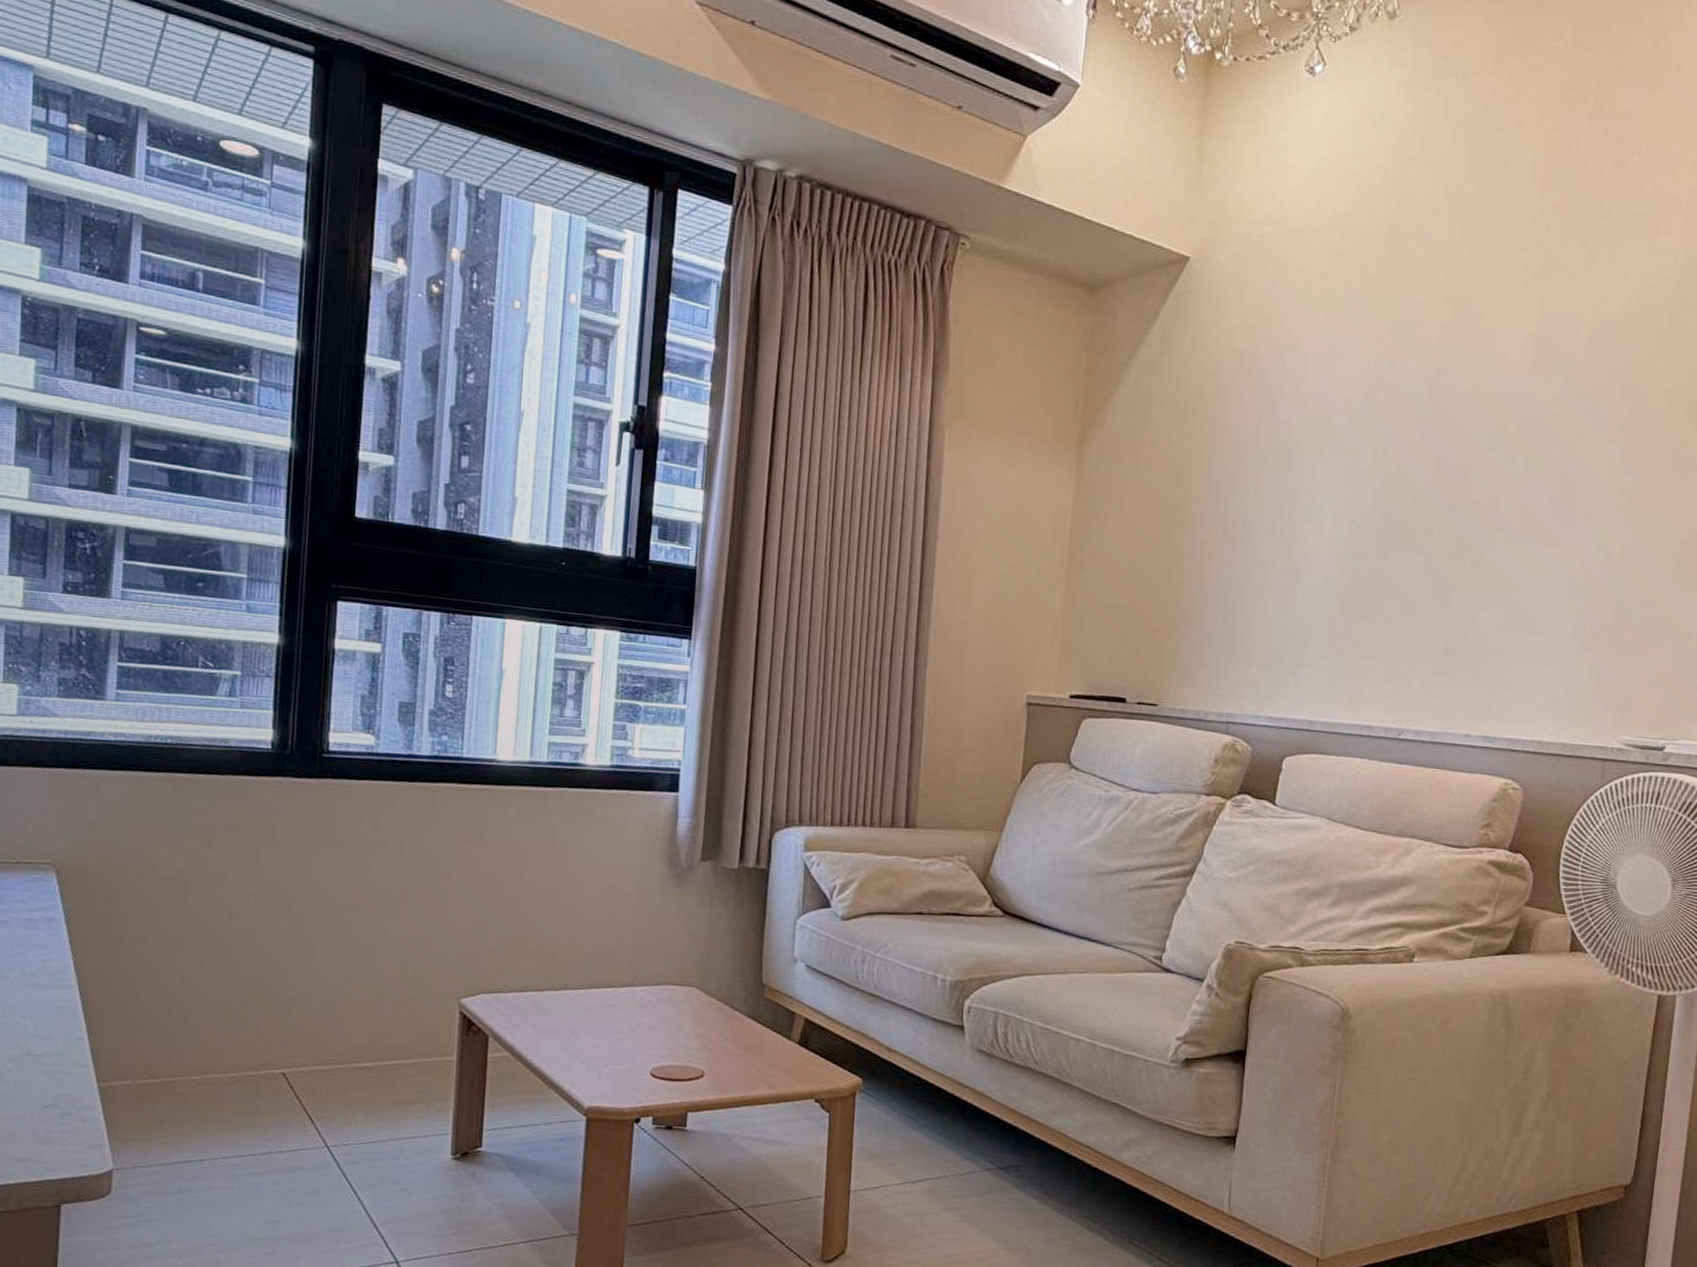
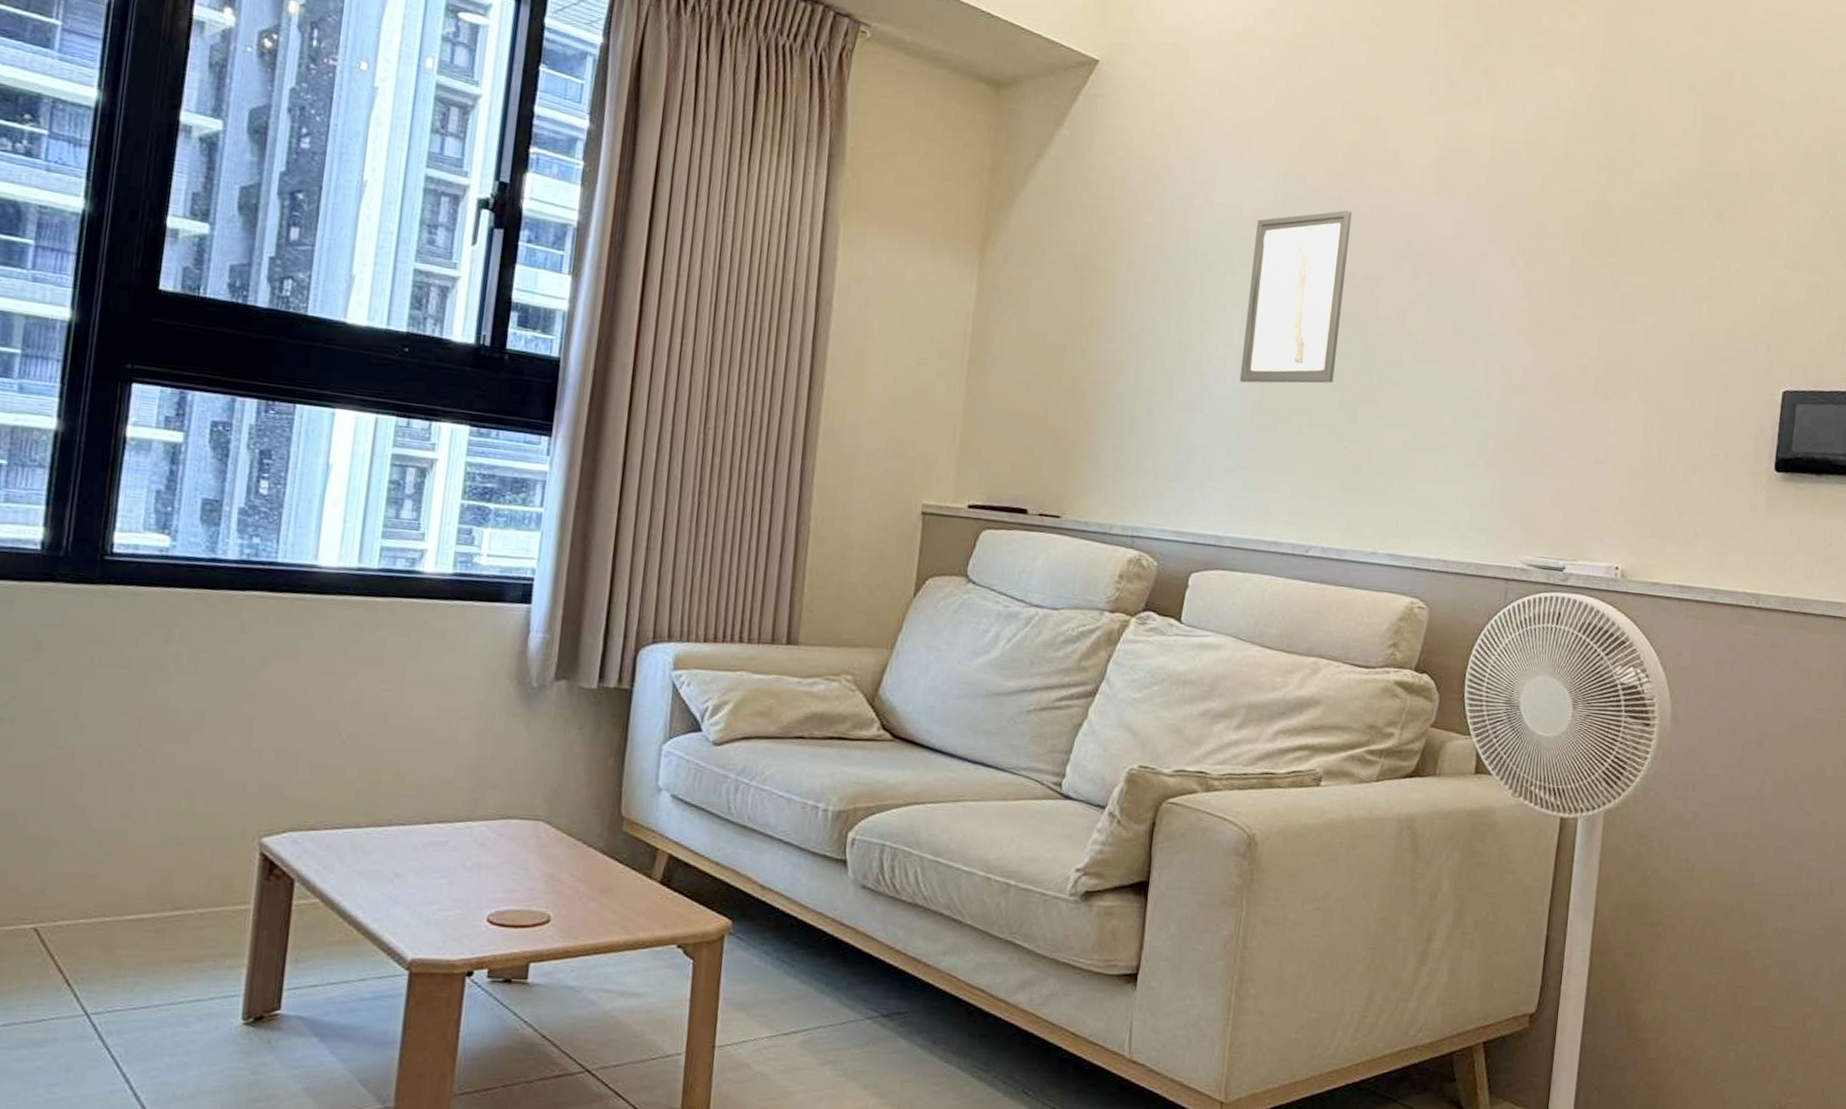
wall art: none [1331,394,1445,571] -> present [1239,210,1353,383]

